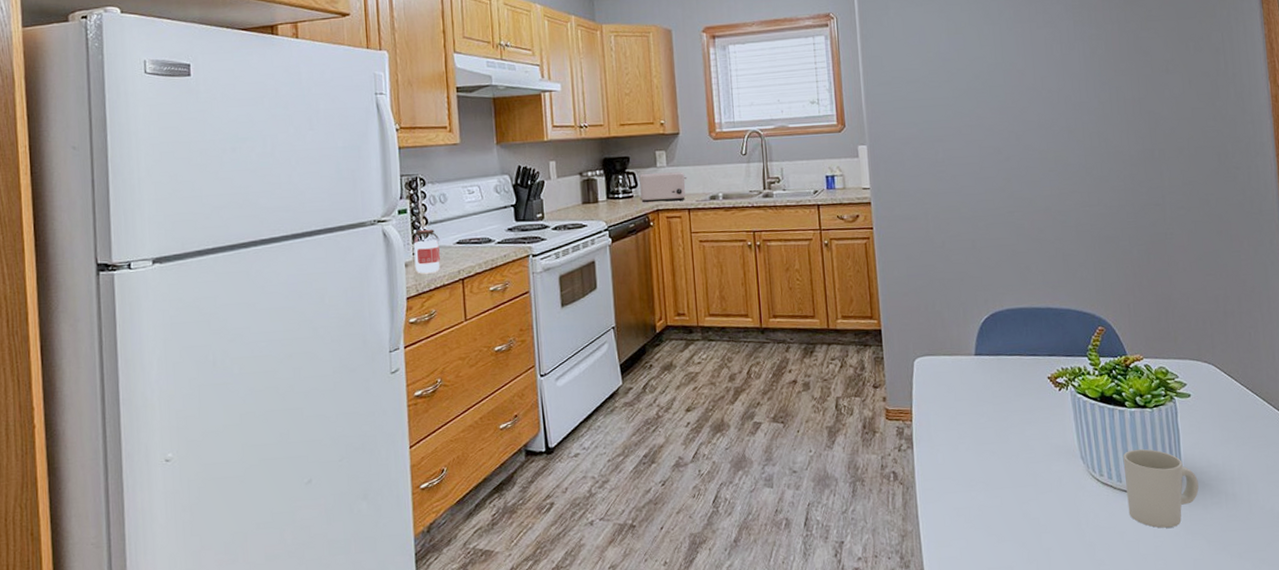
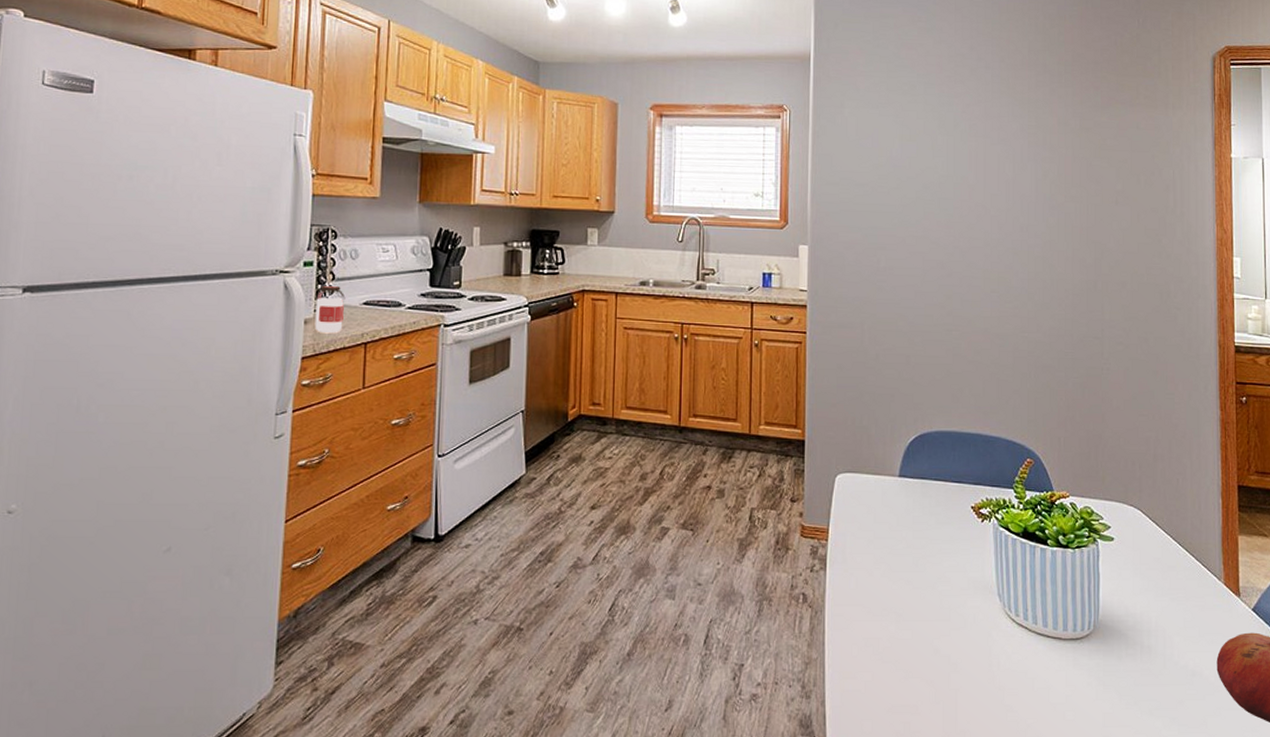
toaster: present [639,172,688,203] -> none [566,250,618,283]
mug: present [1122,448,1199,528] -> none [1040,590,1114,677]

